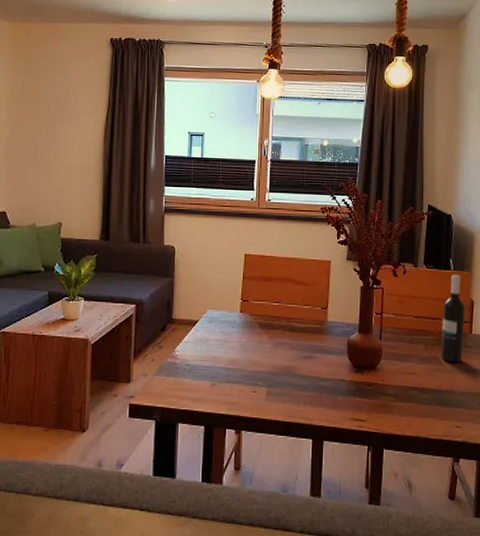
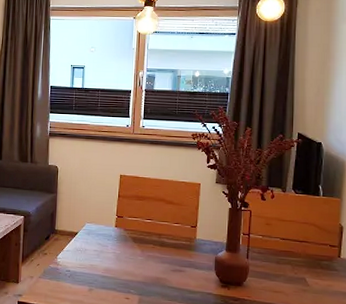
wine bottle: present [441,274,465,363] -> none [308,200,334,285]

